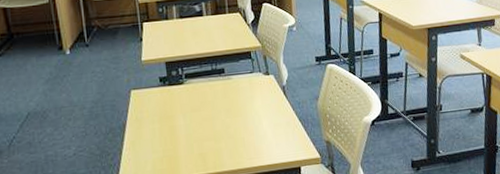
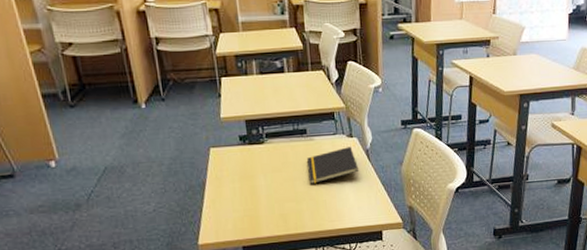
notepad: none [225,84,277,122] -> present [307,147,359,184]

